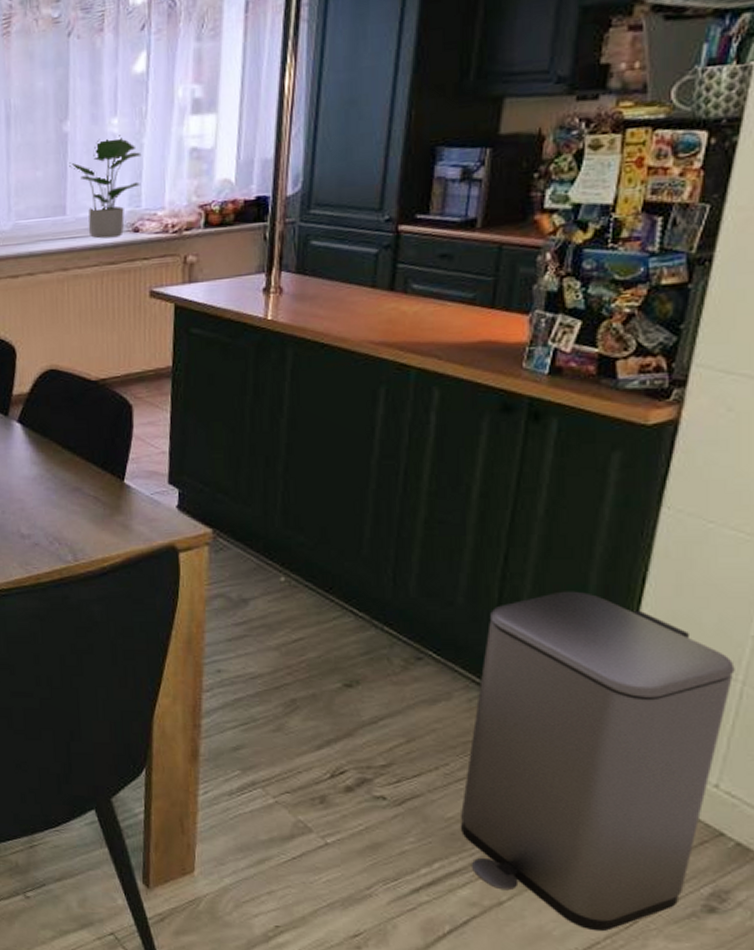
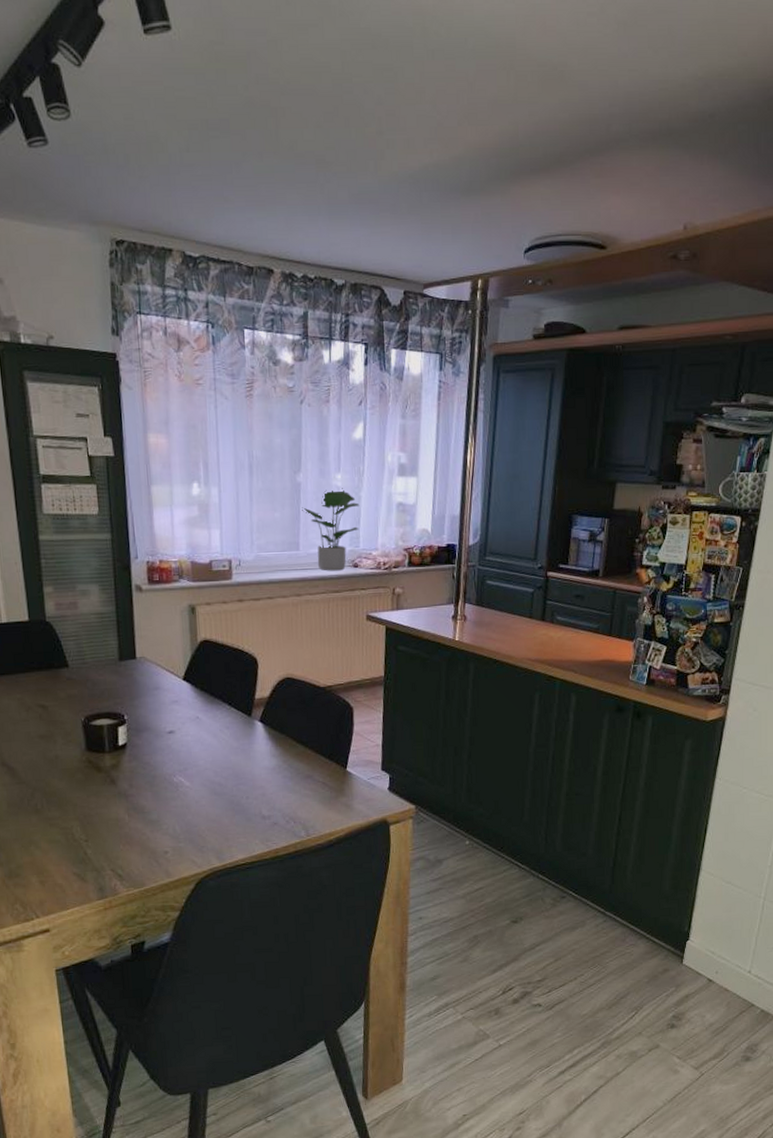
pedal bin: present [461,591,735,932] -> none [592,840,759,1085]

